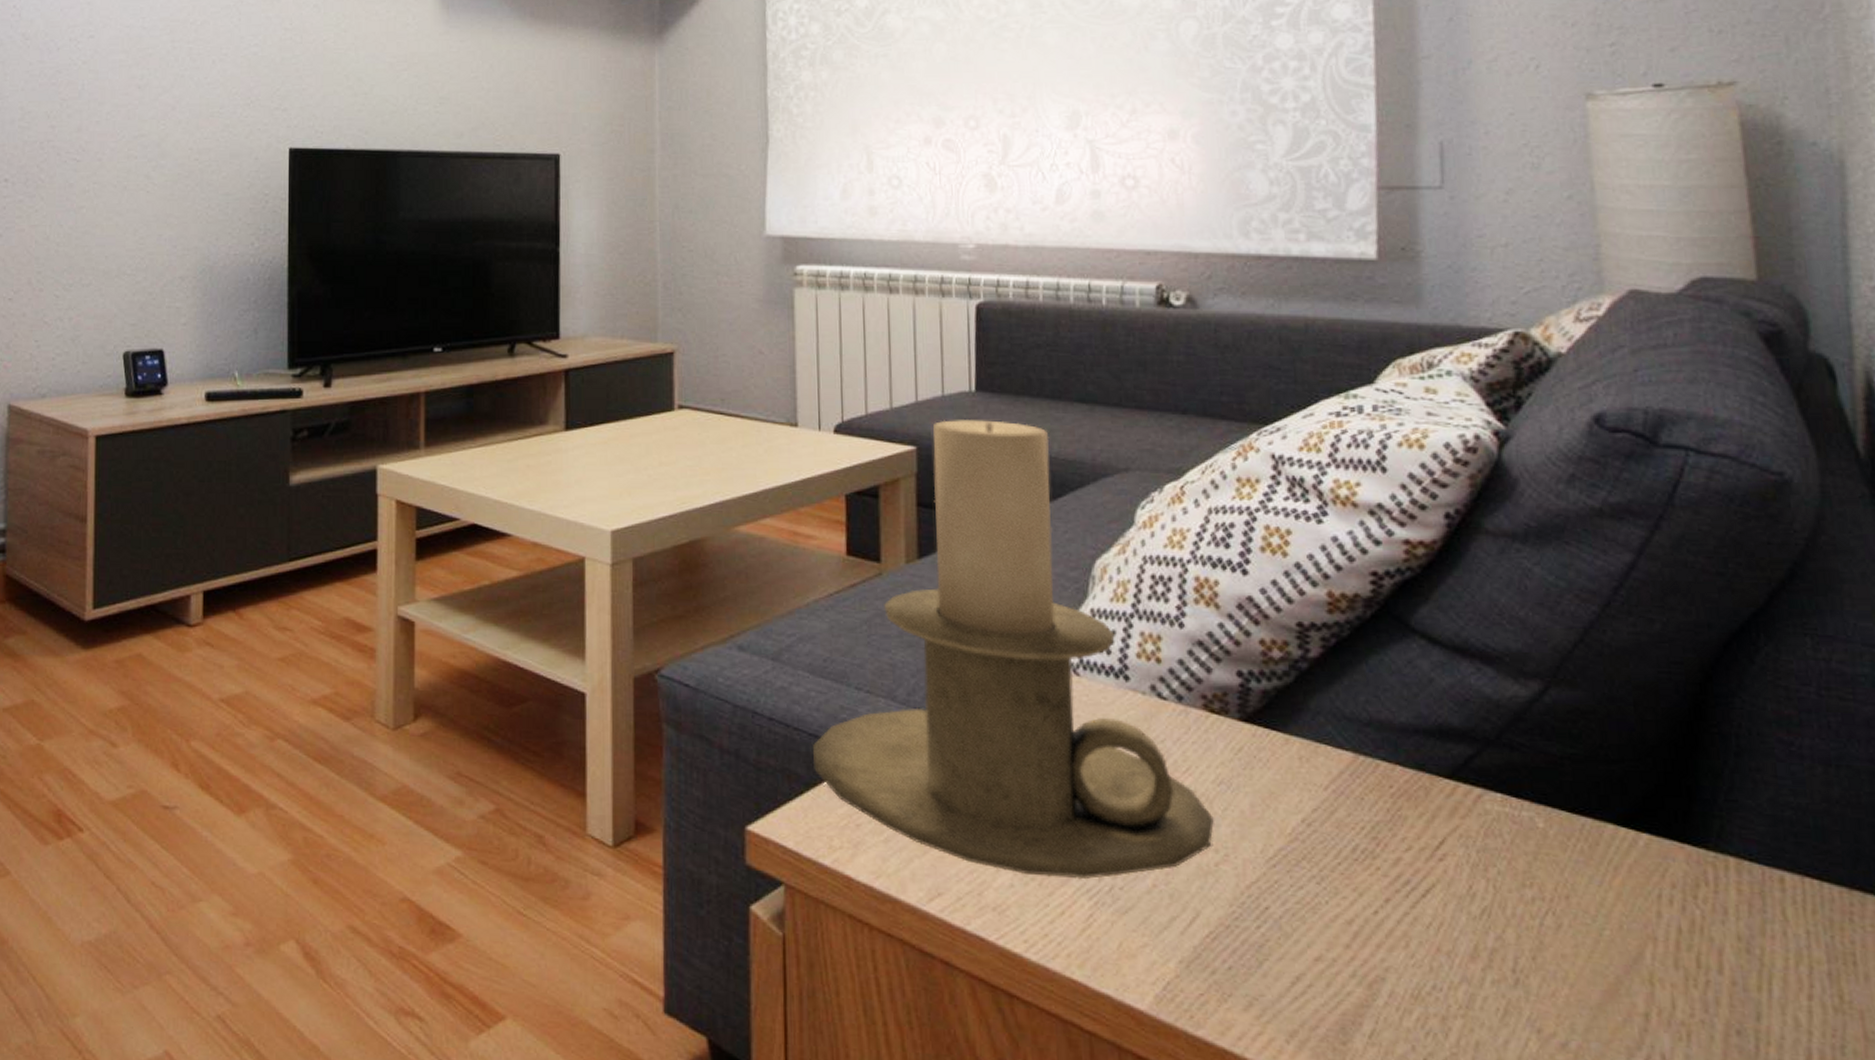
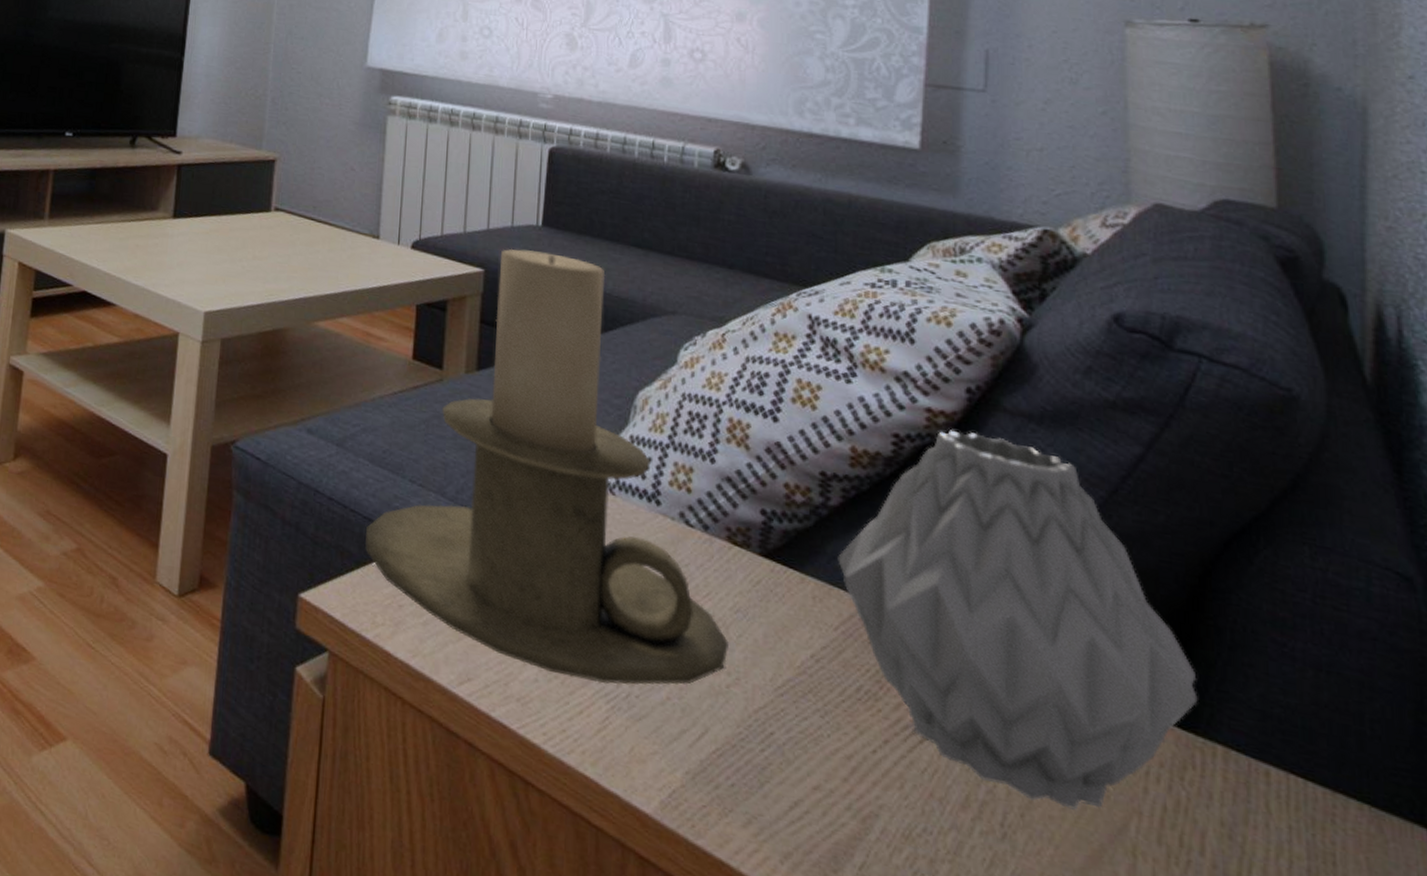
vase: none [1322,560,1707,945] -> present [838,429,1198,810]

